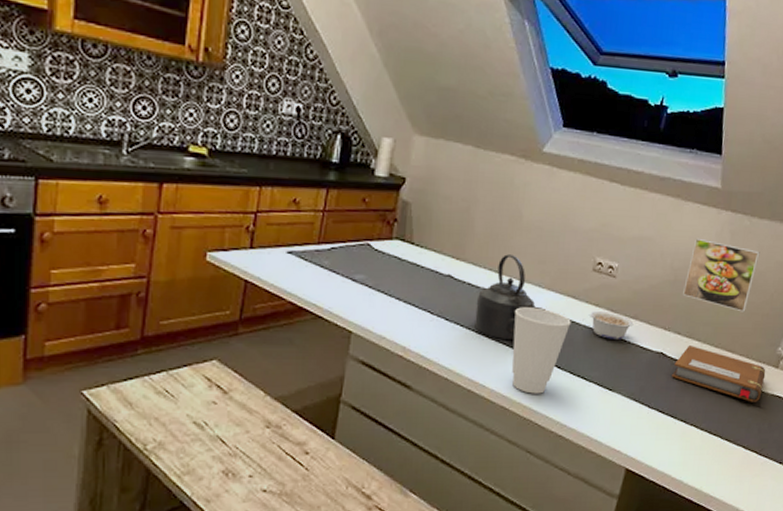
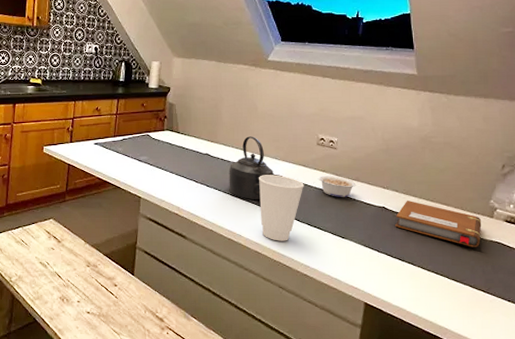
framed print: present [683,238,760,312] -> none [395,114,460,172]

